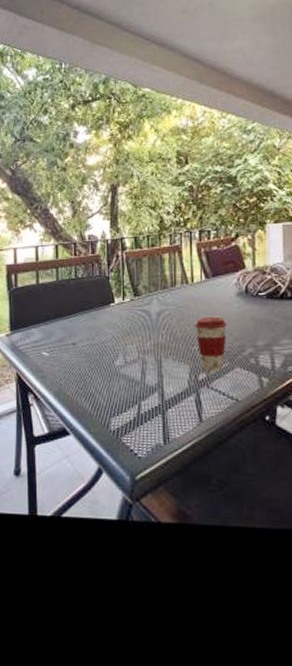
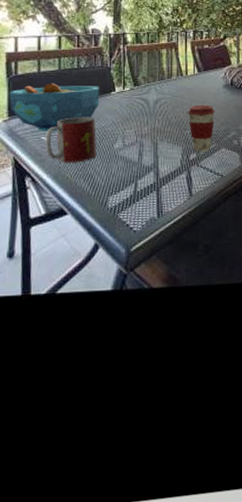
bowl: none [11,295,98,347] -> present [9,83,99,132]
mug: none [46,331,97,380] -> present [45,117,96,163]

